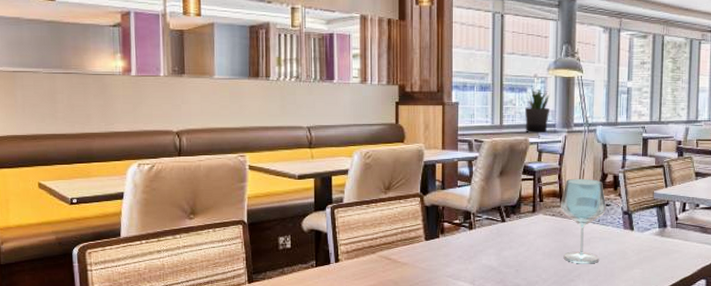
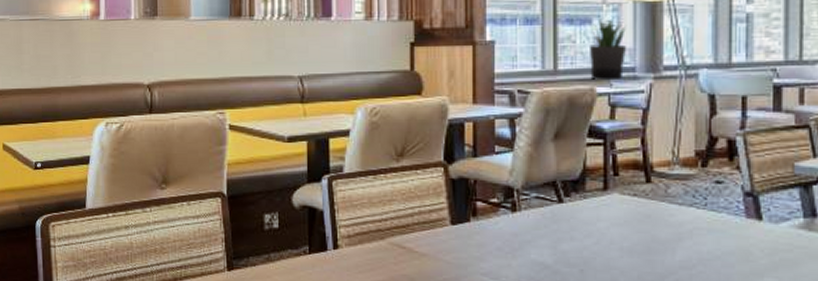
wine glass: present [560,178,607,264] -> none [644,143,718,267]

